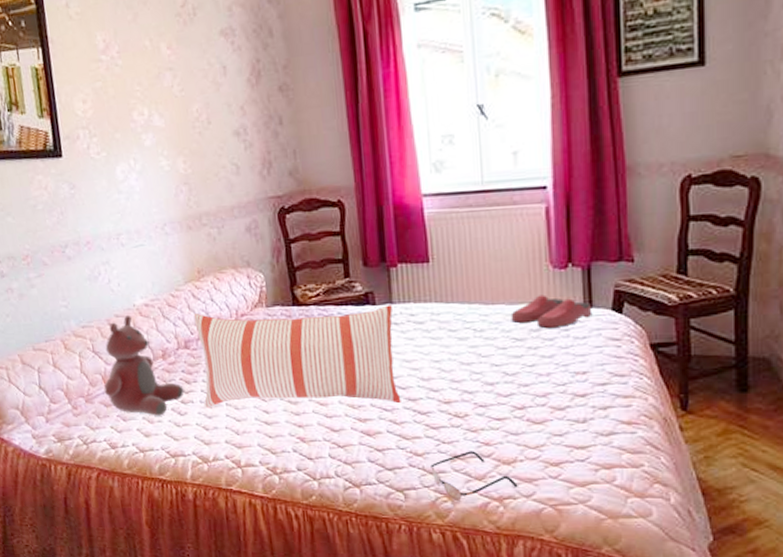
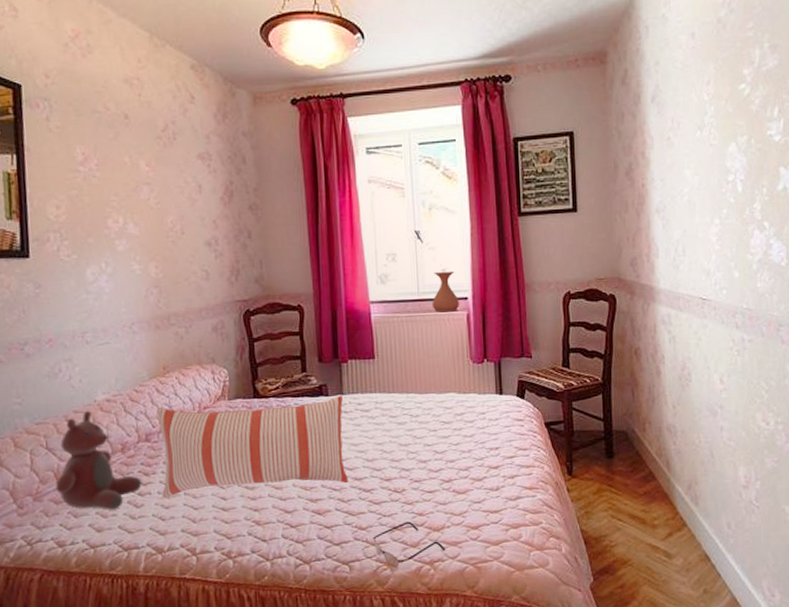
vase: none [500,154,536,206] -> present [432,272,459,313]
slippers: present [511,295,593,328] -> none [440,385,503,412]

